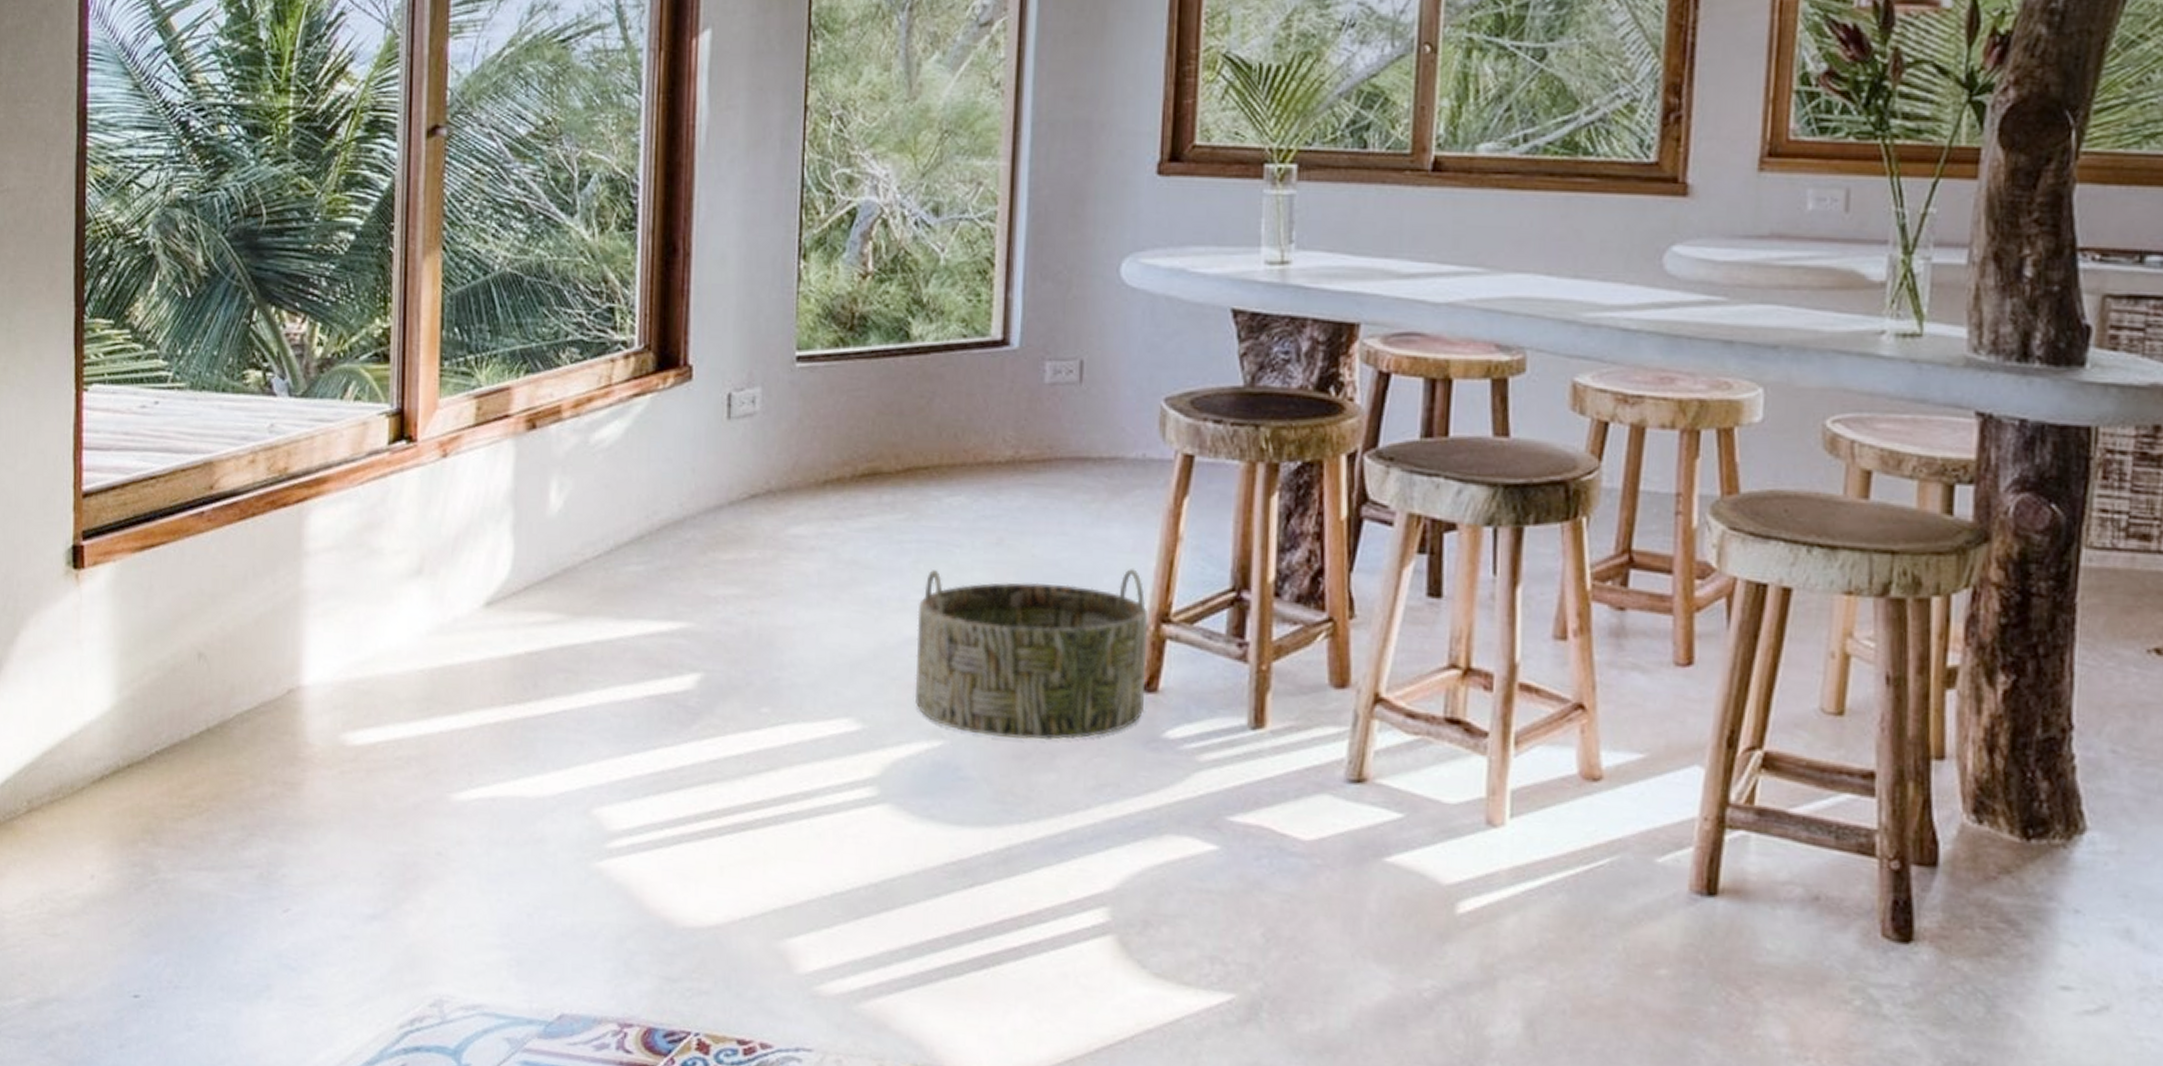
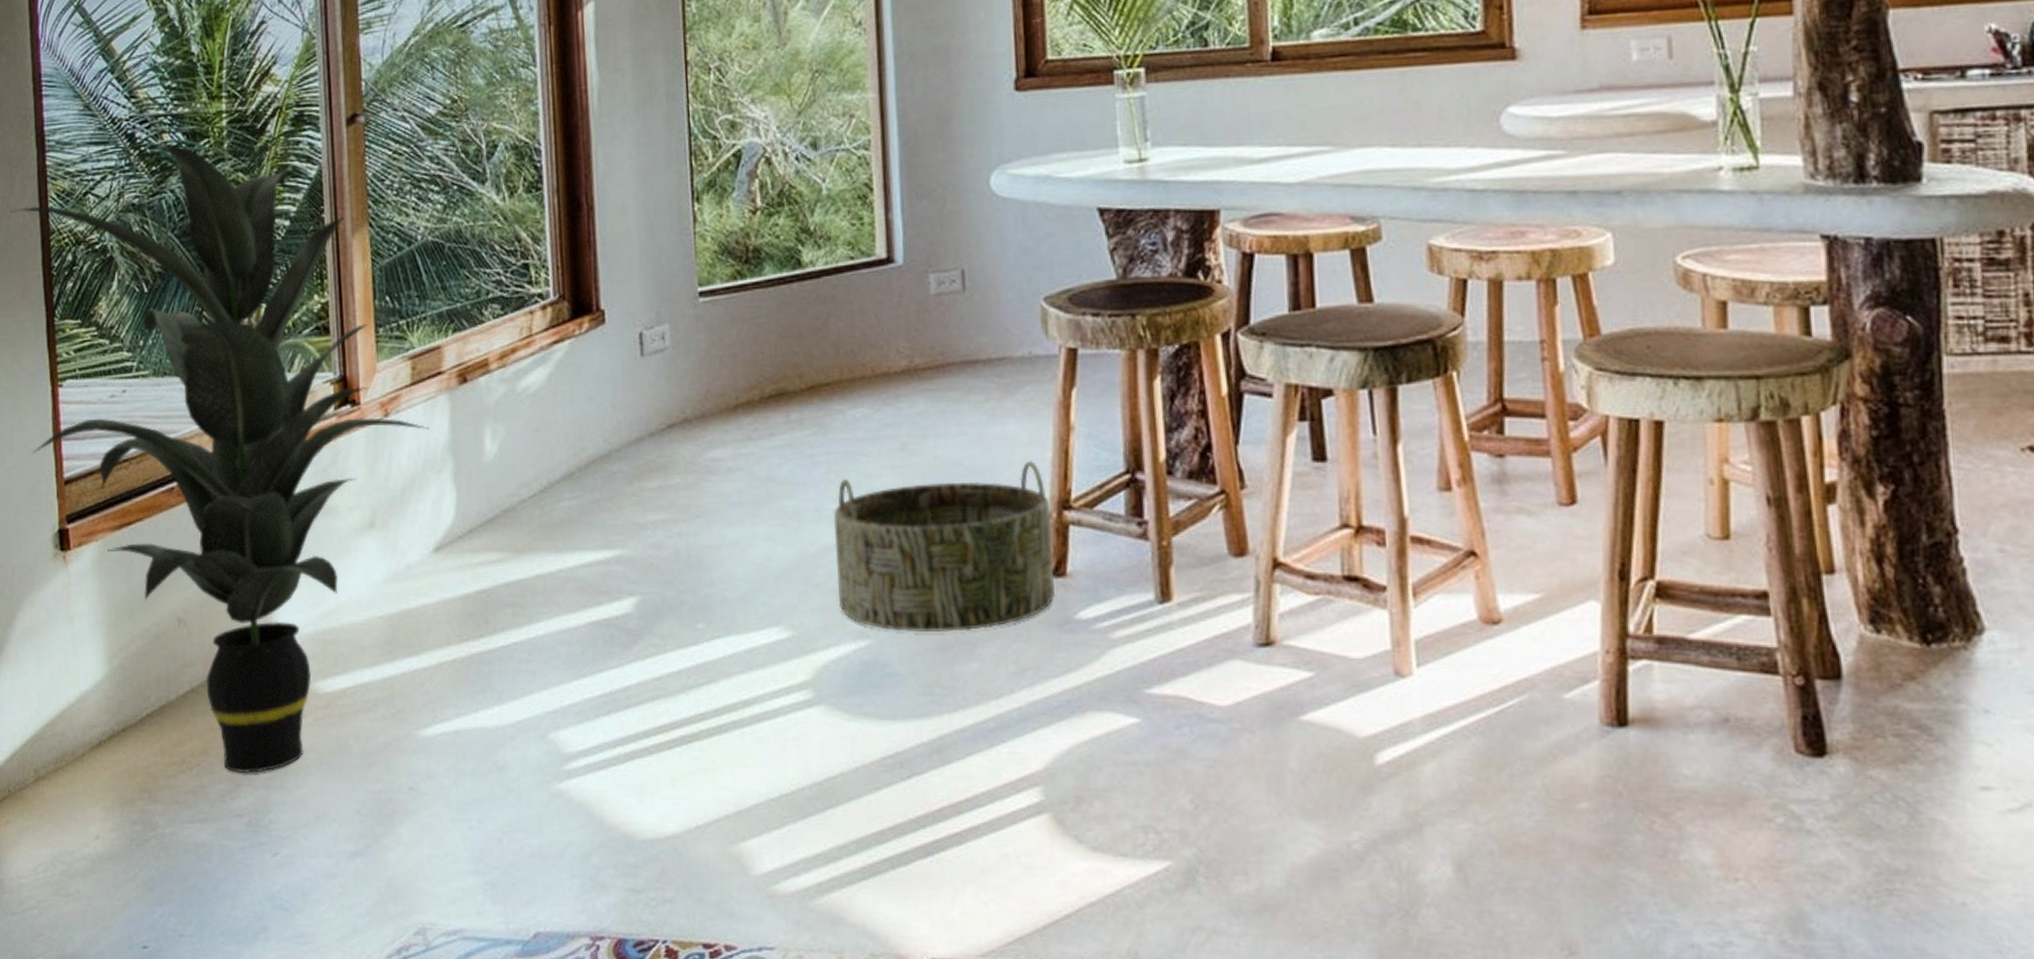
indoor plant: none [41,134,491,824] -> present [9,142,429,774]

